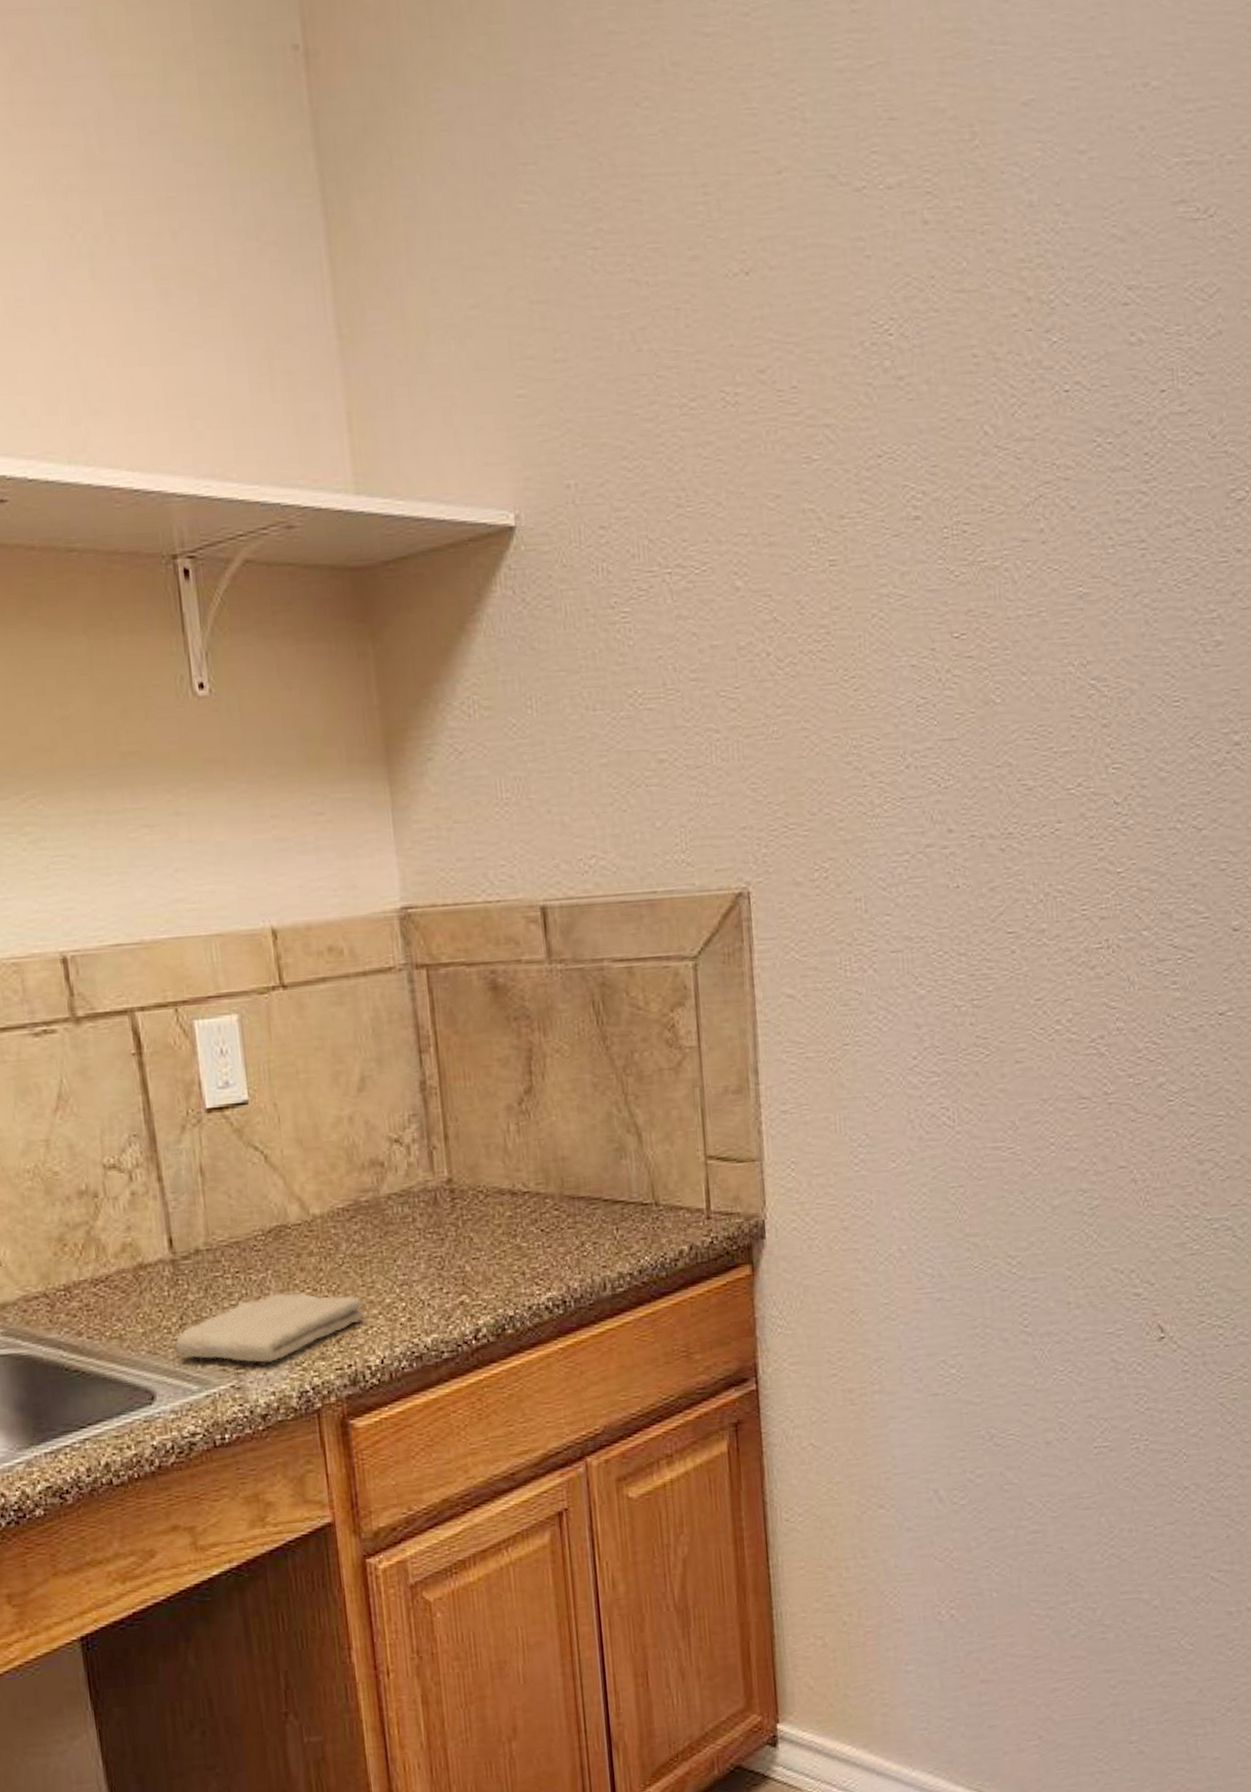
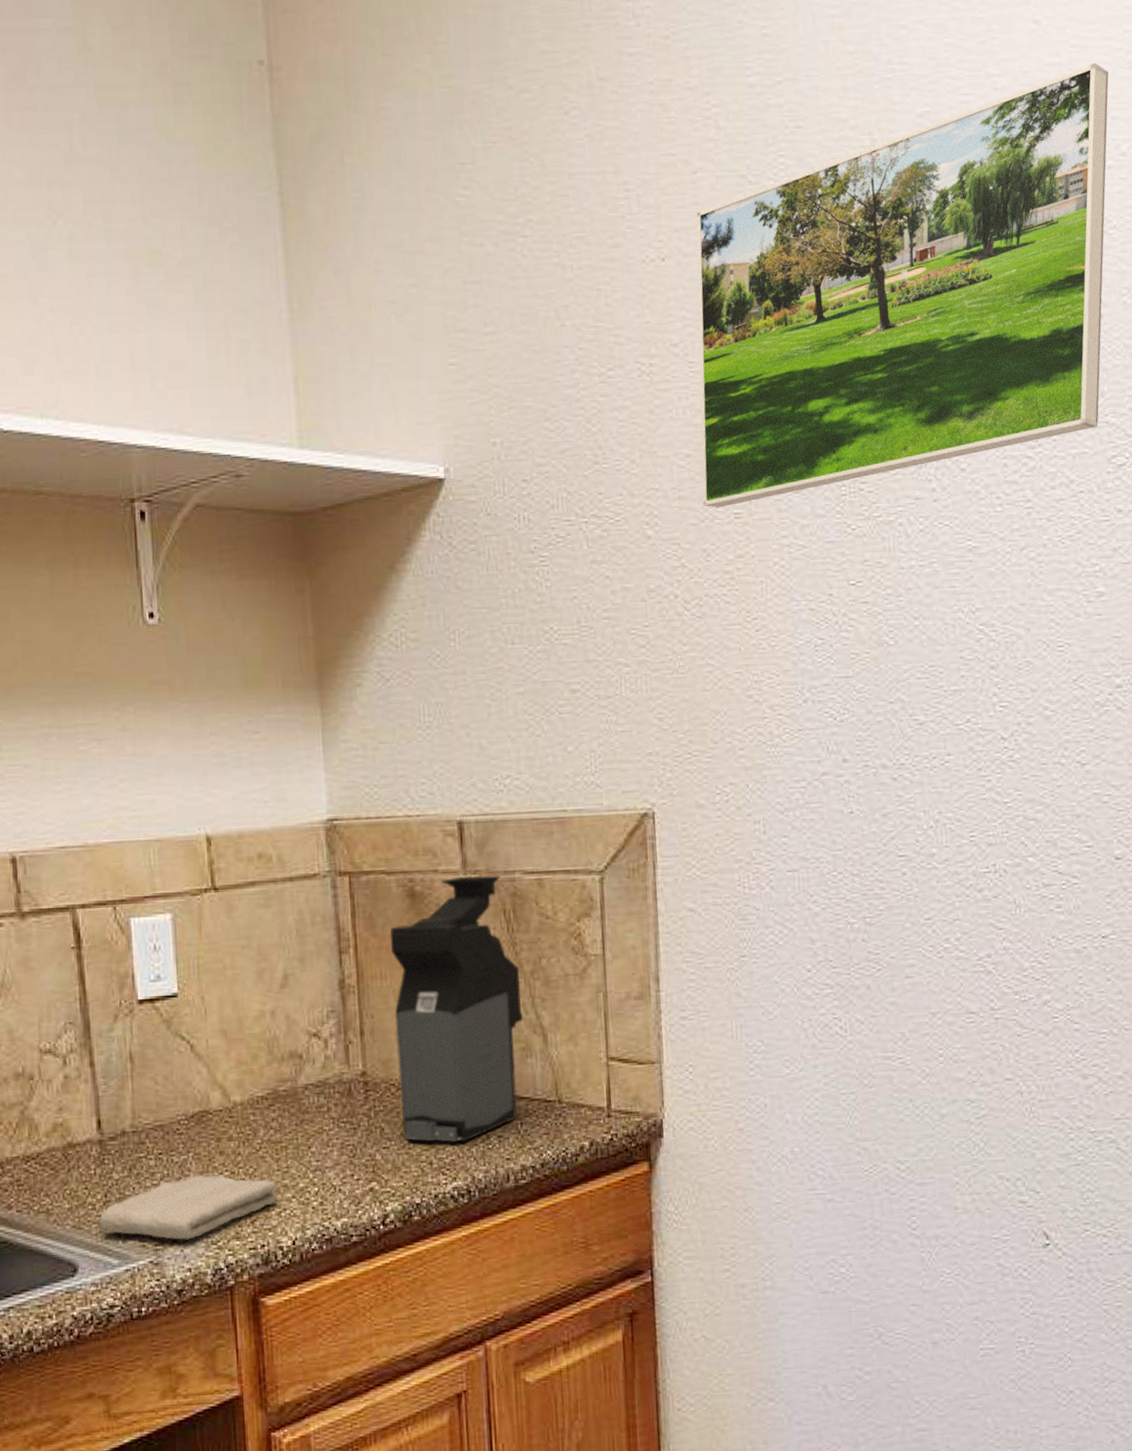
coffee maker: none [472,963,617,1251] -> present [390,874,524,1143]
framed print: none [782,41,1229,555] -> present [696,62,1109,508]

